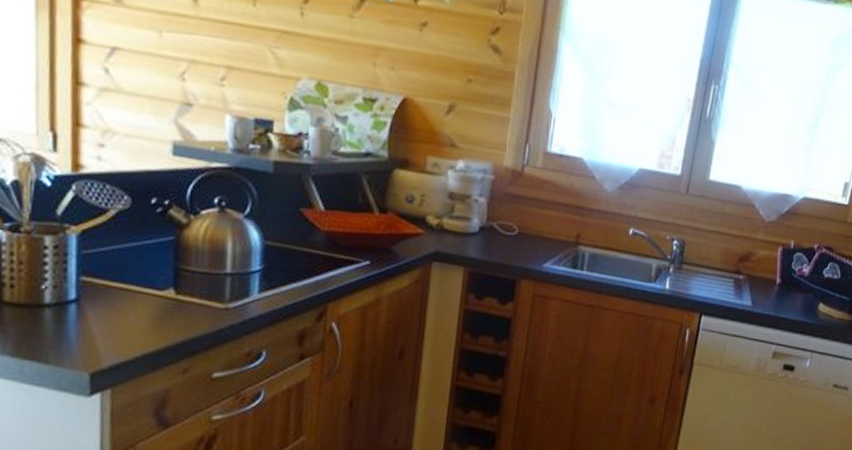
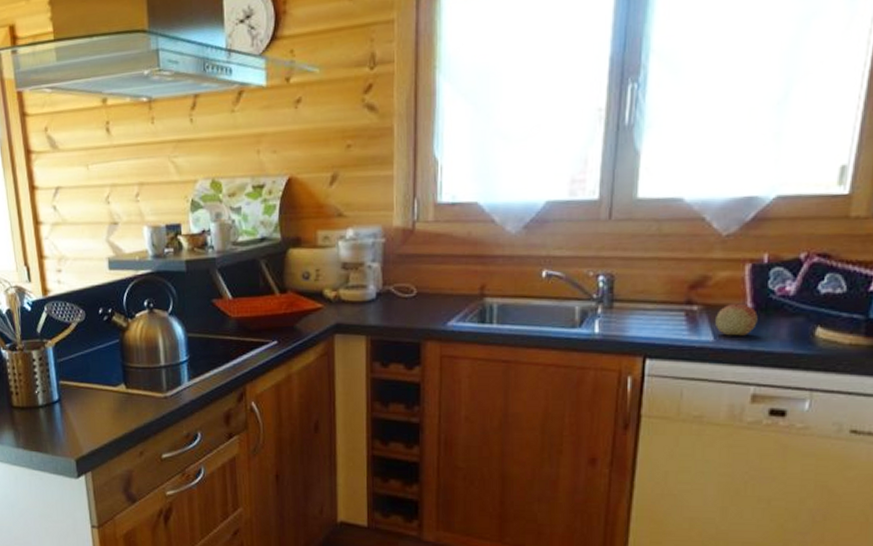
fruit: none [754,277,783,304] -> present [715,303,758,336]

